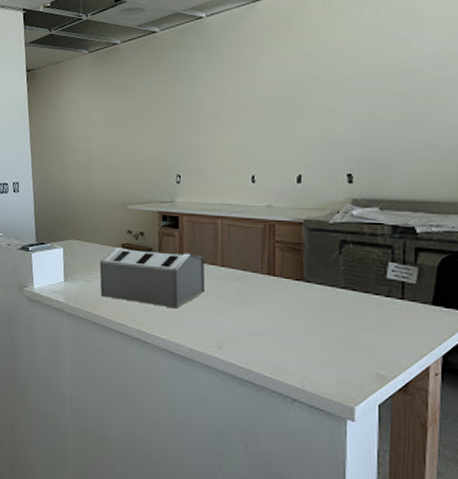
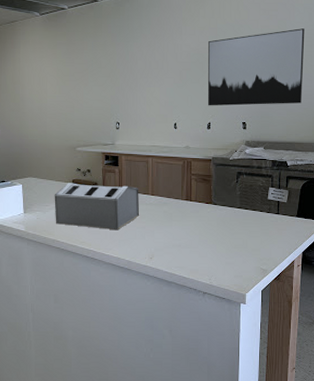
wall art: none [297,48,440,154] -> present [207,28,305,106]

